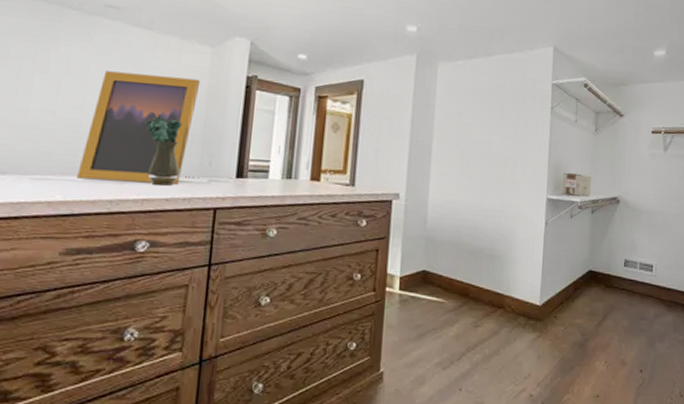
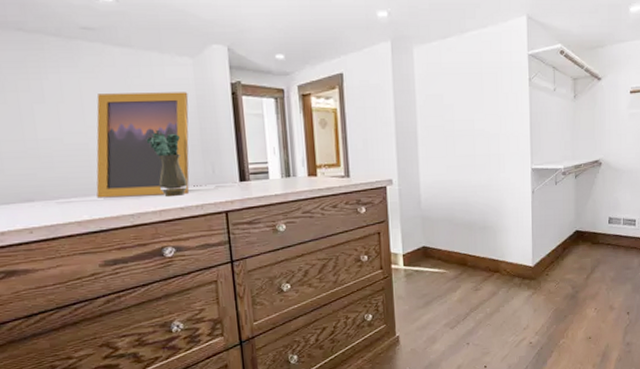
box: present [561,172,592,198] -> none [544,141,574,165]

